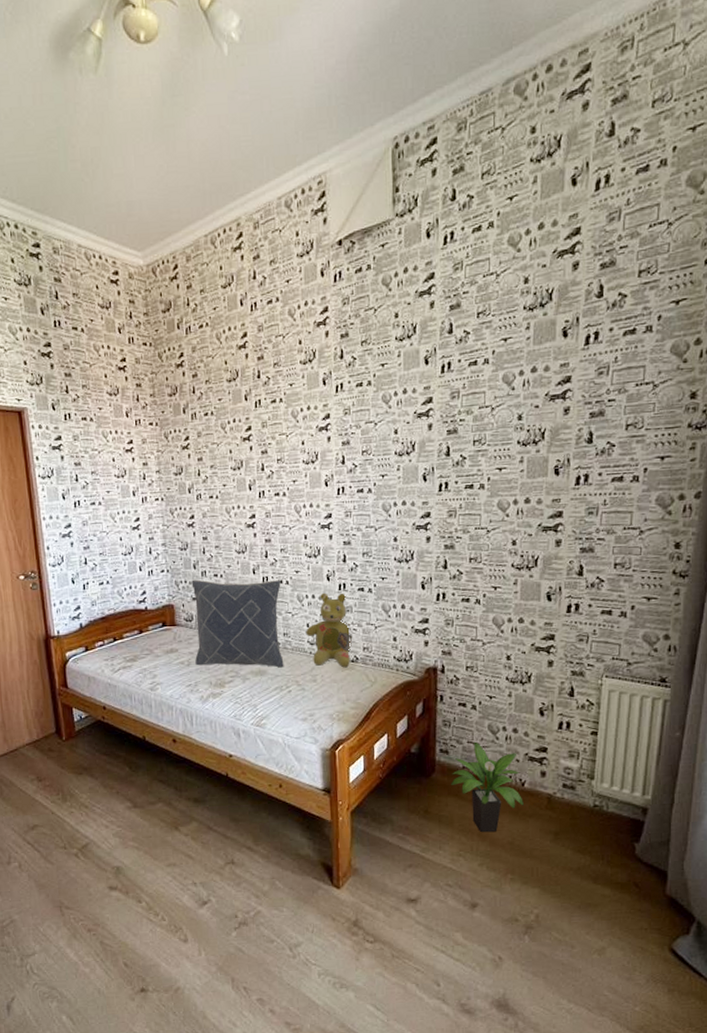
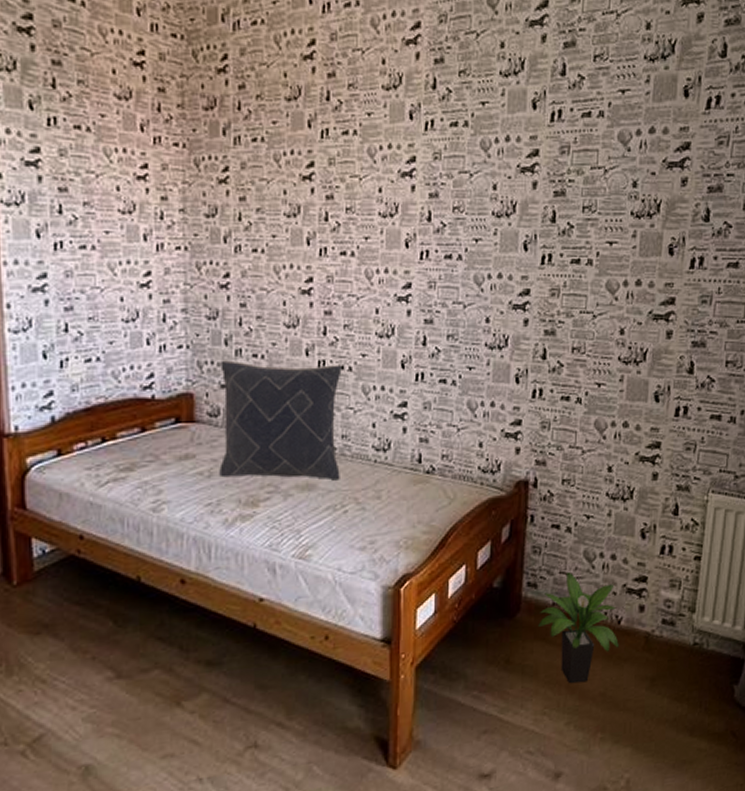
stuffed bear: present [306,592,352,668] -> none [372,383,428,481]

